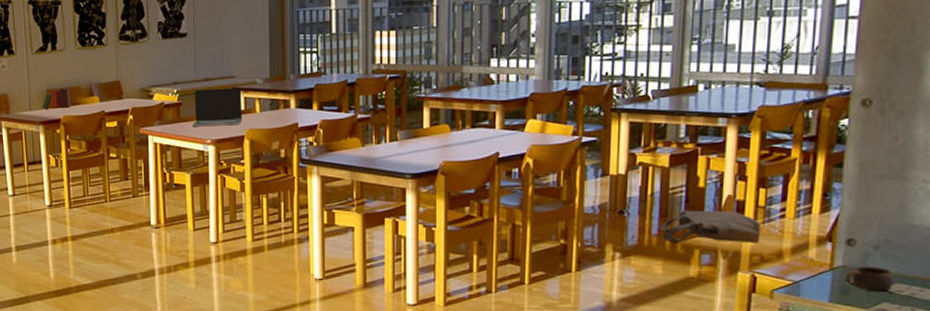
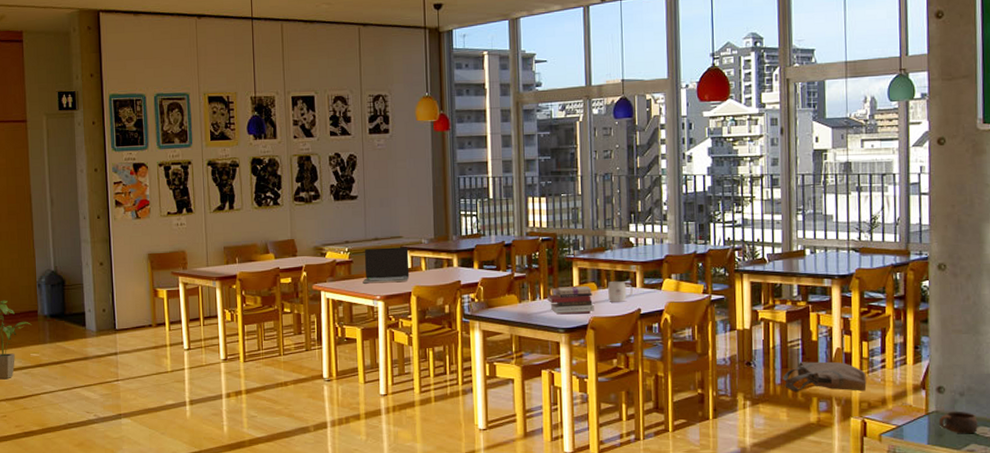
books: present [43,87,72,110] -> none [219,244,248,266]
books: none [394,128,446,159] -> present [547,286,594,315]
mug: none [463,121,491,147] -> present [608,280,633,303]

